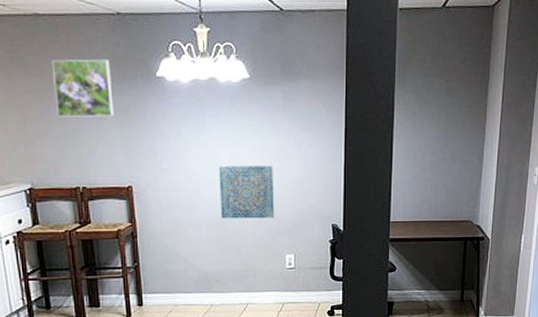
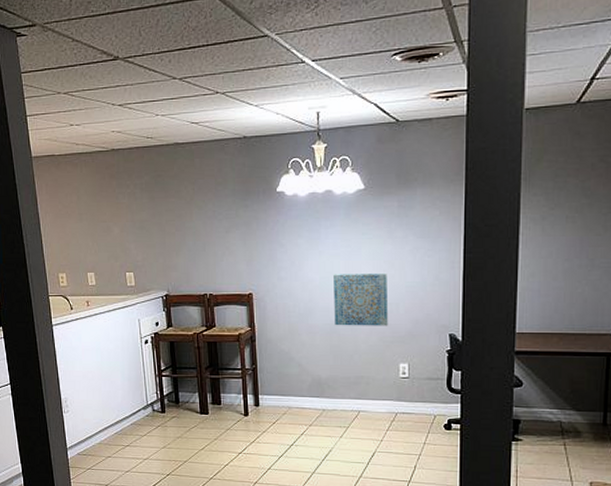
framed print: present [51,59,114,117] -> none [187,179,238,231]

